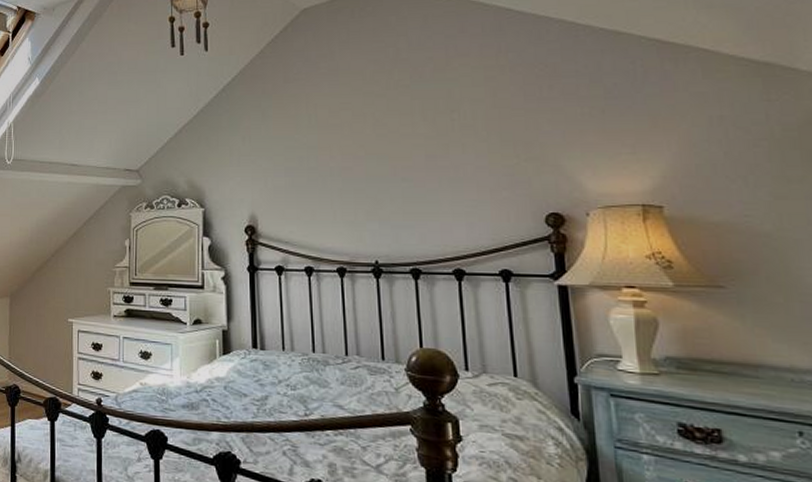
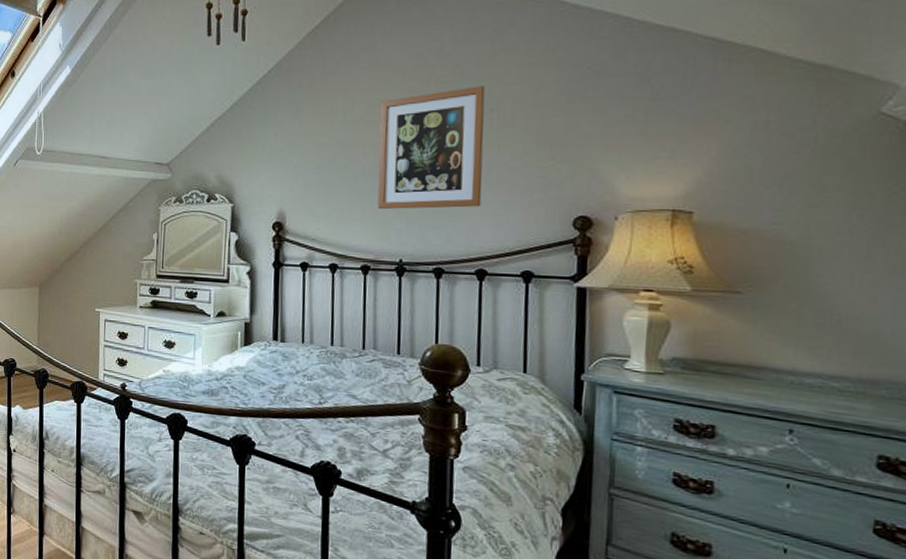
wall art: none [343,88,452,211] -> present [377,86,485,210]

